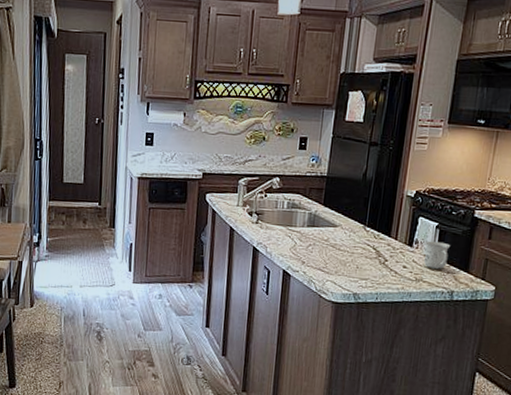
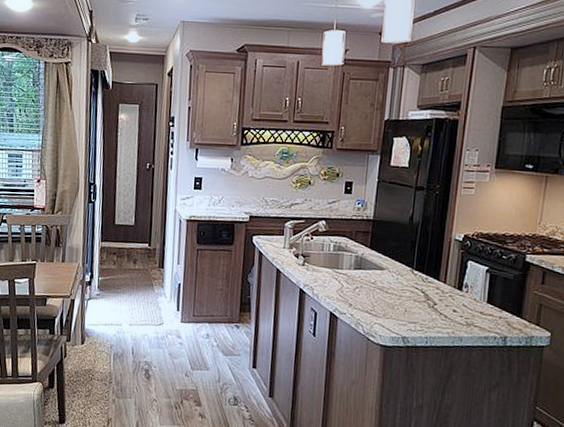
mug: present [423,241,451,269] -> none [474,285,502,314]

